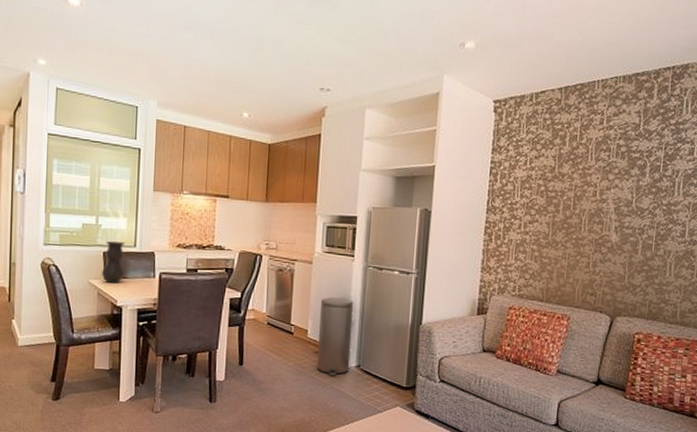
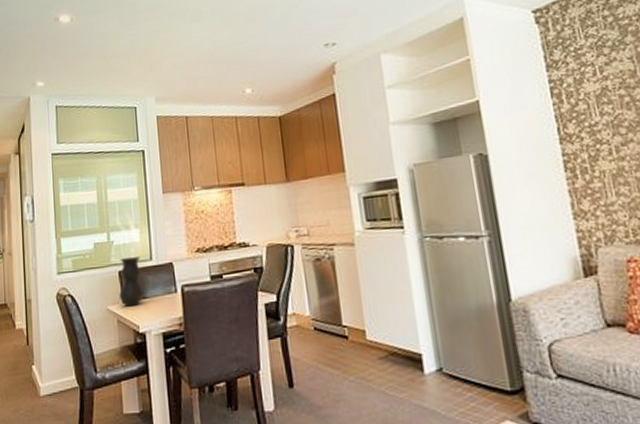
pedal bin: present [317,297,354,376] -> none [373,282,429,387]

